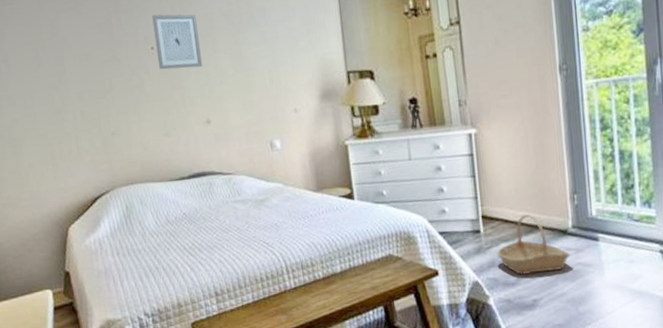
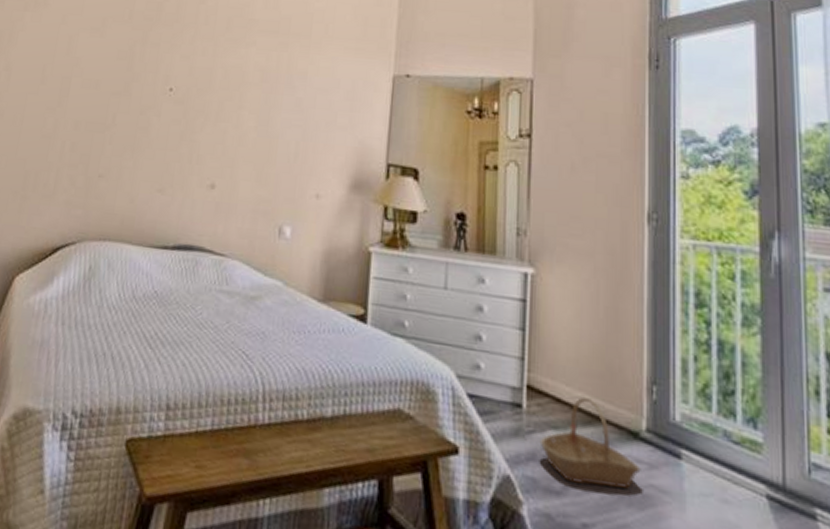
wall art: present [152,14,203,70] -> none [172,53,228,121]

